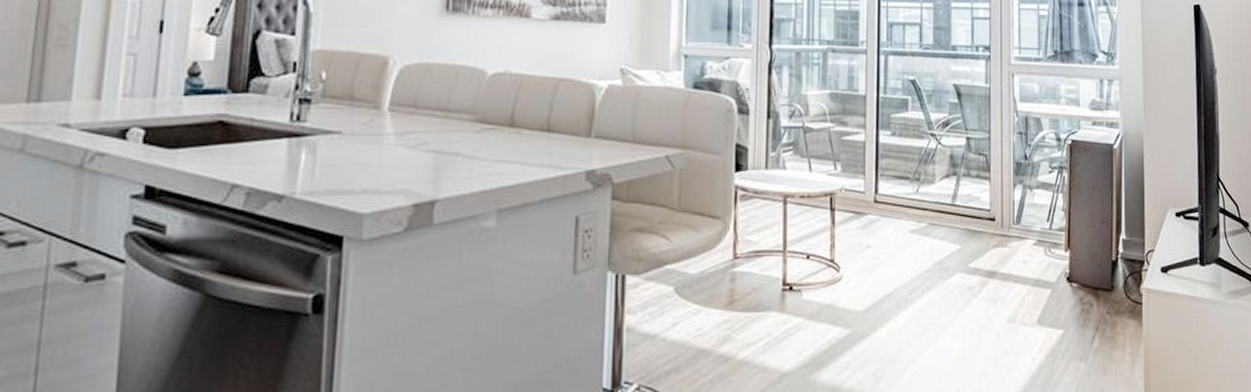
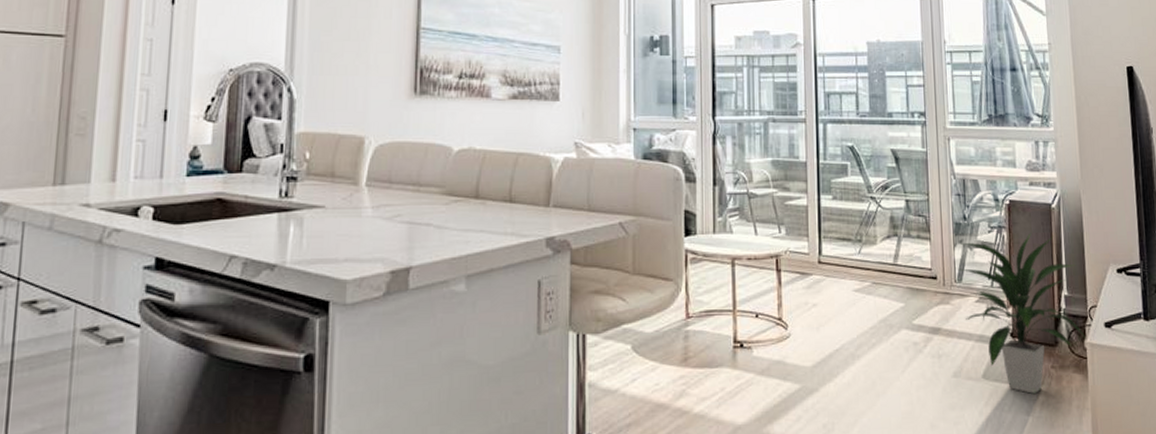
indoor plant: none [1017,174,1143,340] -> present [958,233,1087,394]

